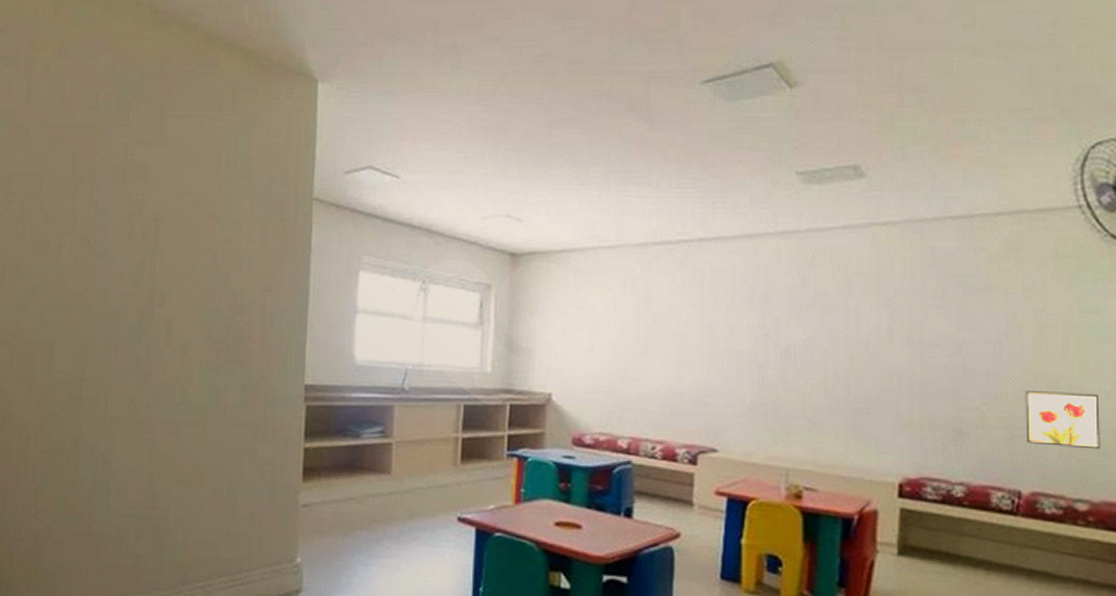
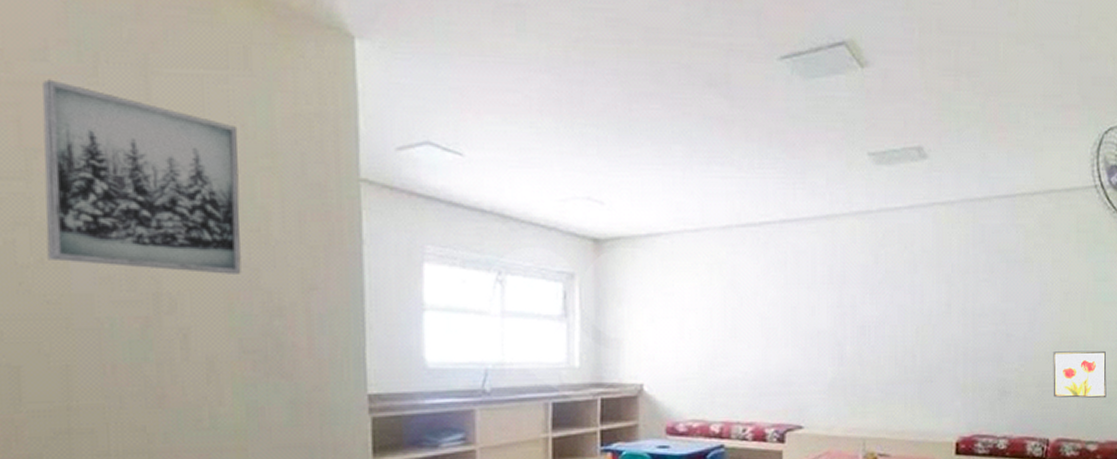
wall art: none [81,122,223,276] -> present [42,79,241,274]

